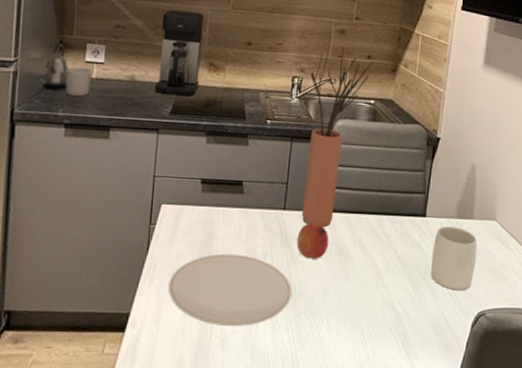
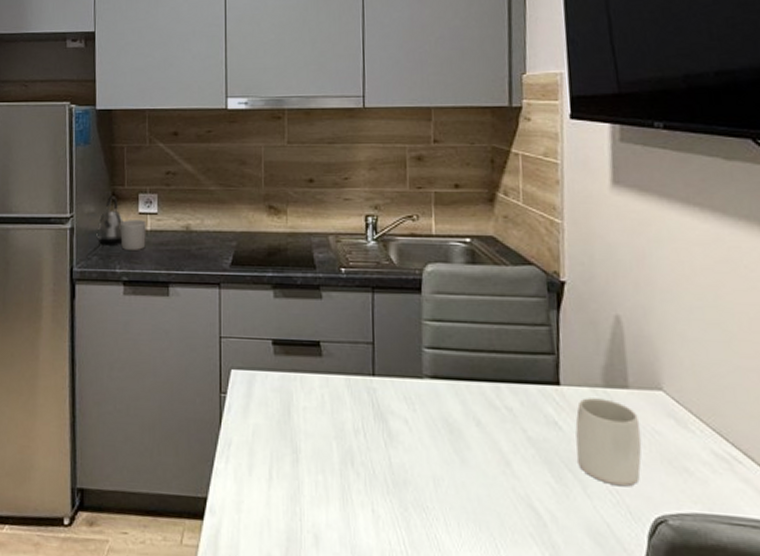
coffee maker: present [155,10,204,96] -> none [213,150,258,244]
plate: present [168,253,292,327] -> none [247,428,394,521]
fruit: present [296,223,329,259] -> none [393,392,434,438]
vase: present [301,46,374,228] -> none [387,175,463,398]

